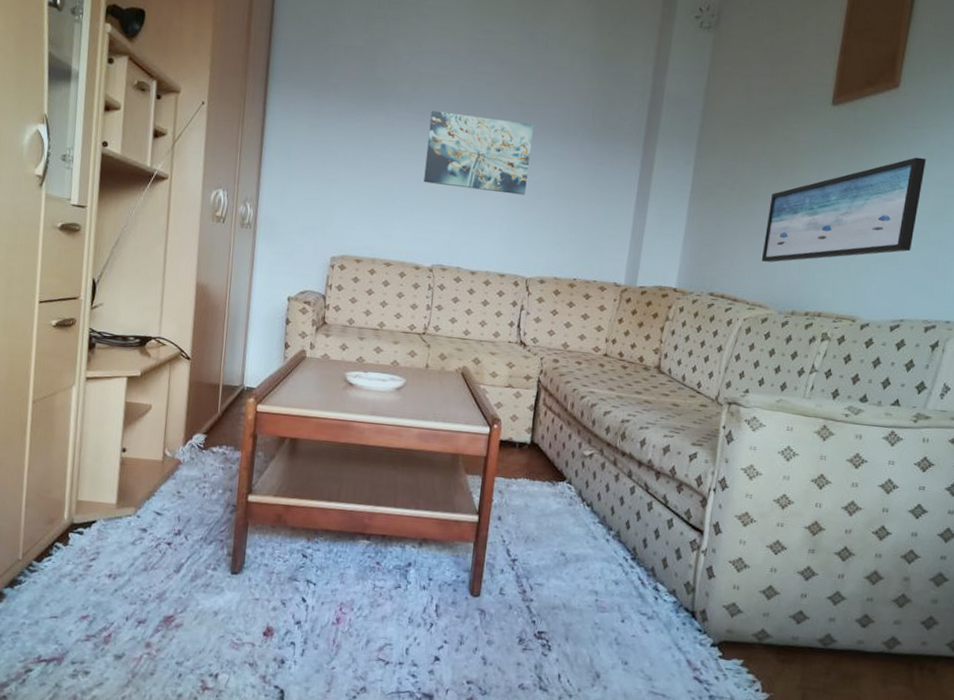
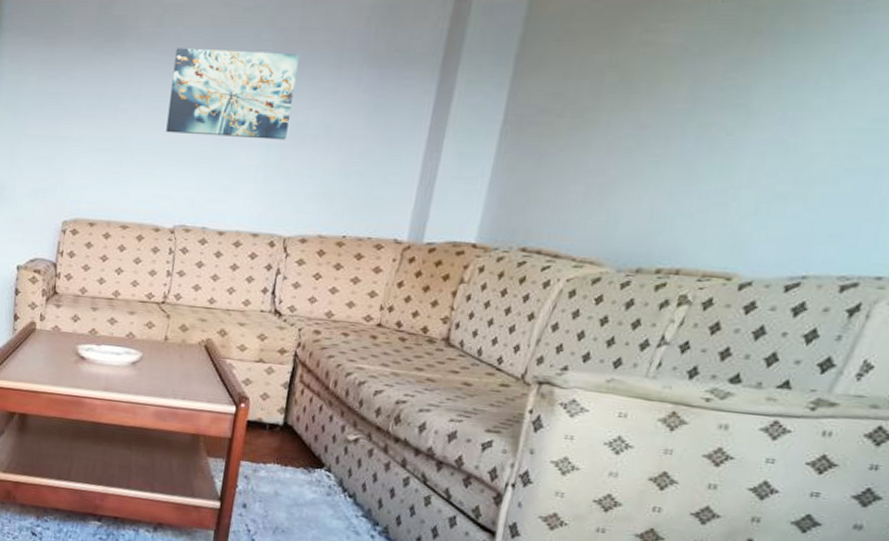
wall art: present [761,157,926,263] -> none [596,53,866,208]

